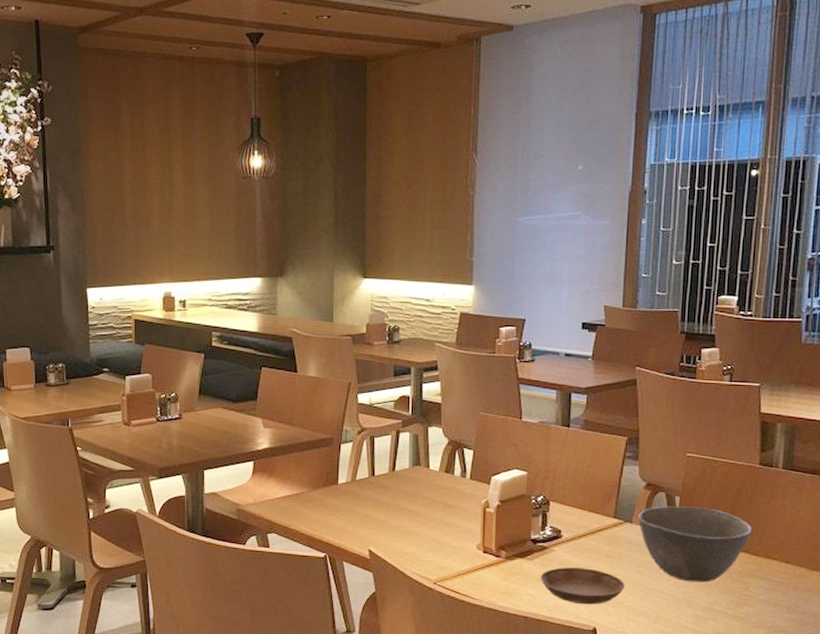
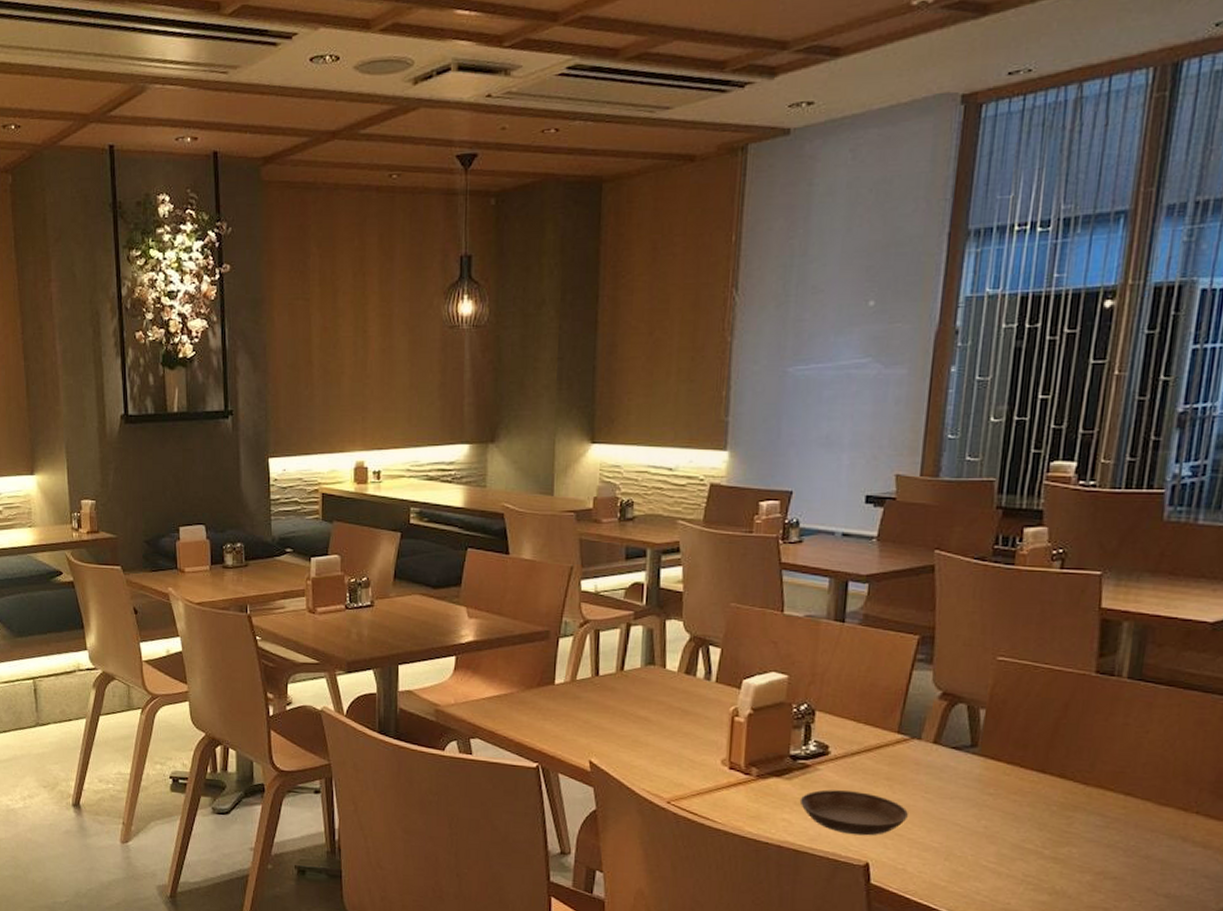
bowl: present [638,506,752,583] -> none [929,720,1082,815]

